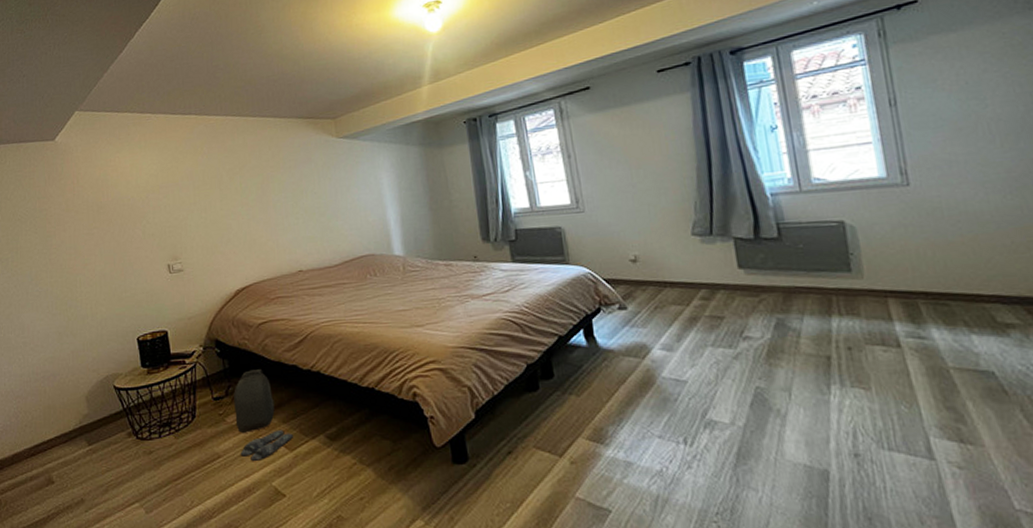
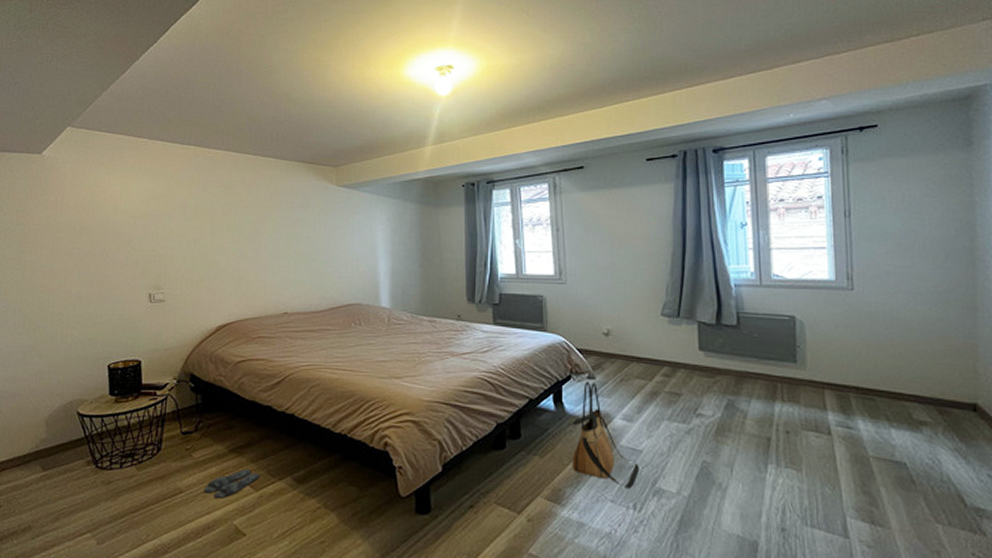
backpack: present [234,368,275,433] -> none [202,406,245,470]
tote bag: none [608,312,687,421] -> present [572,381,640,488]

